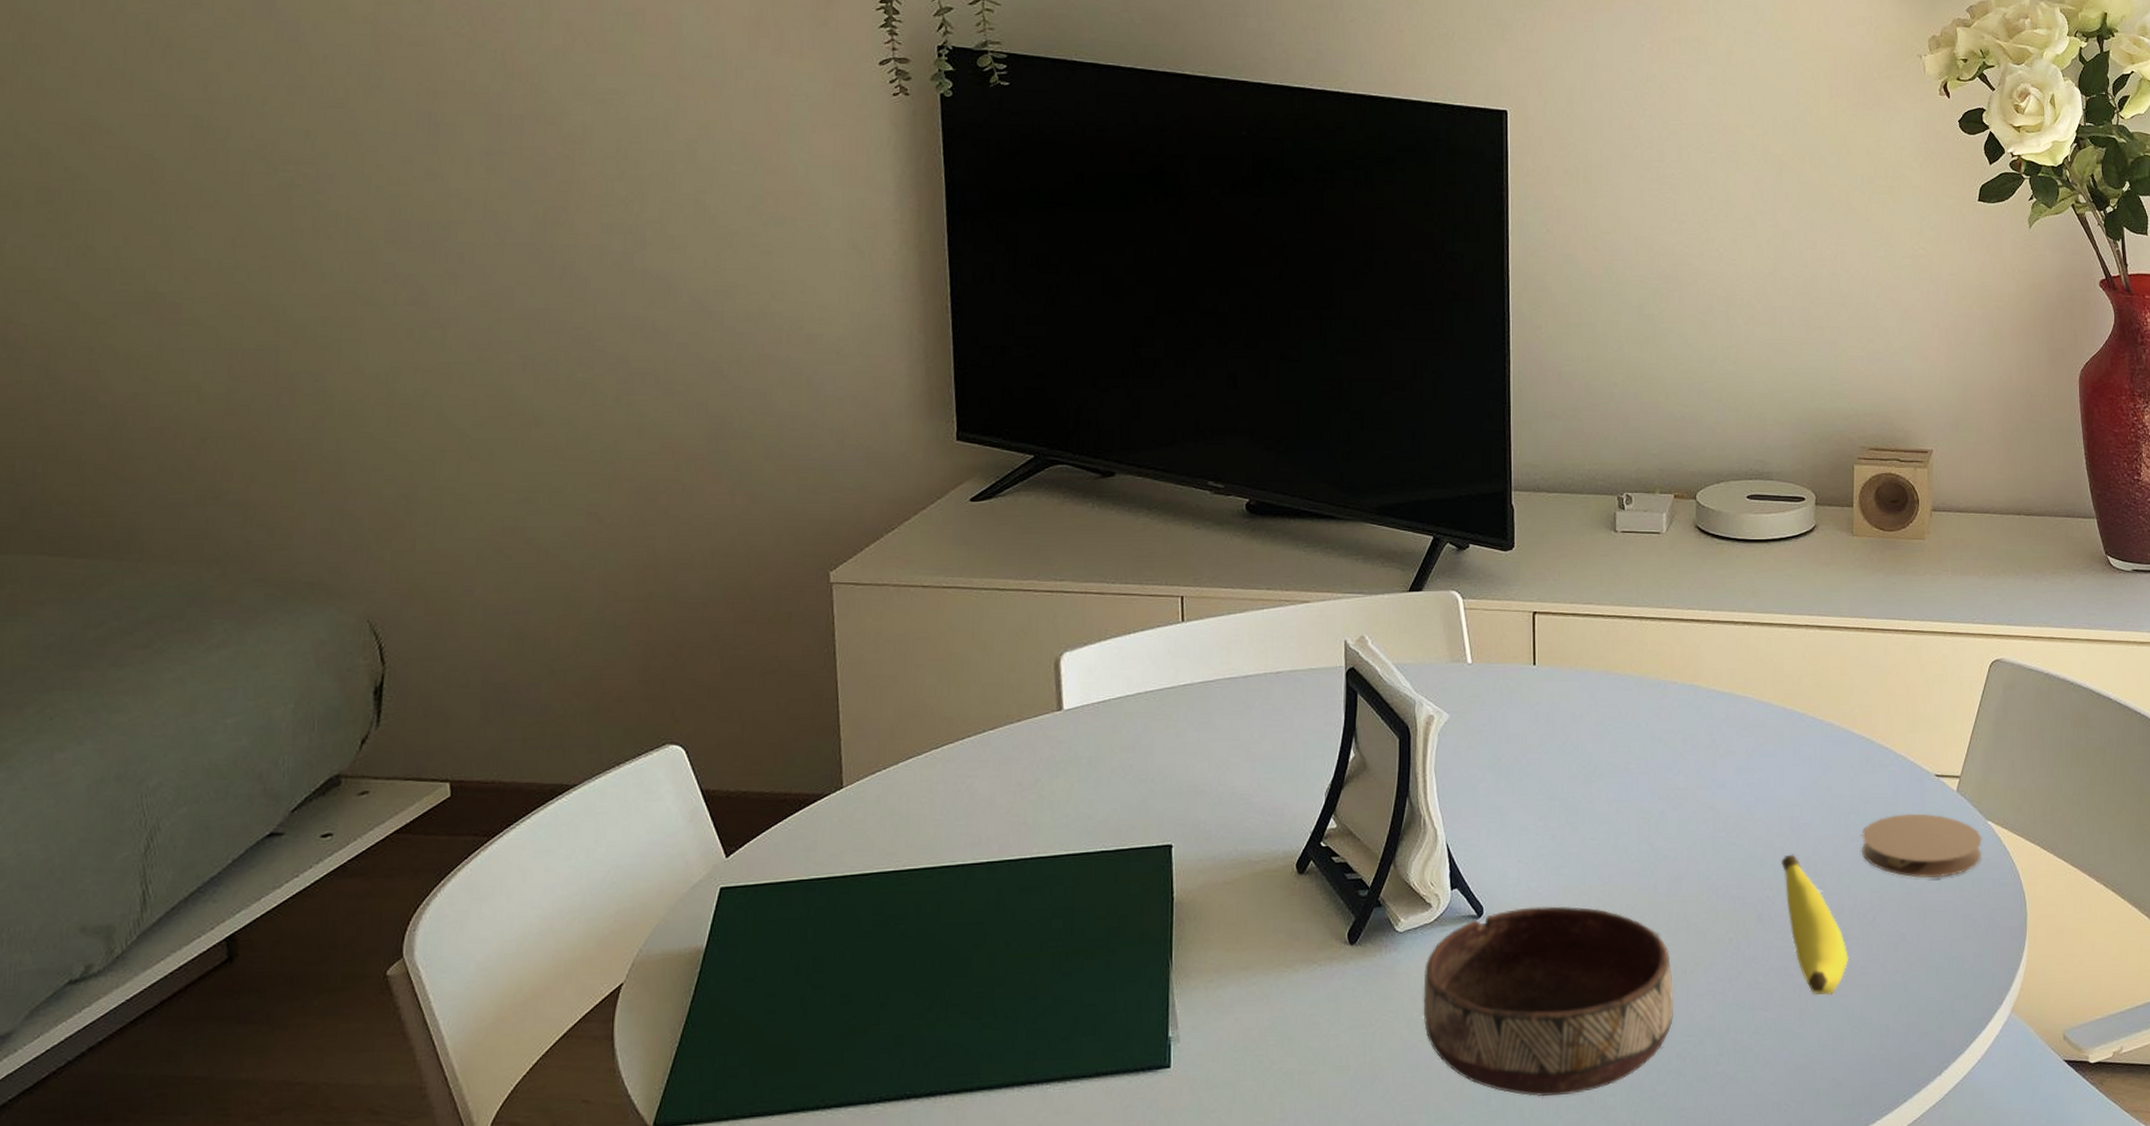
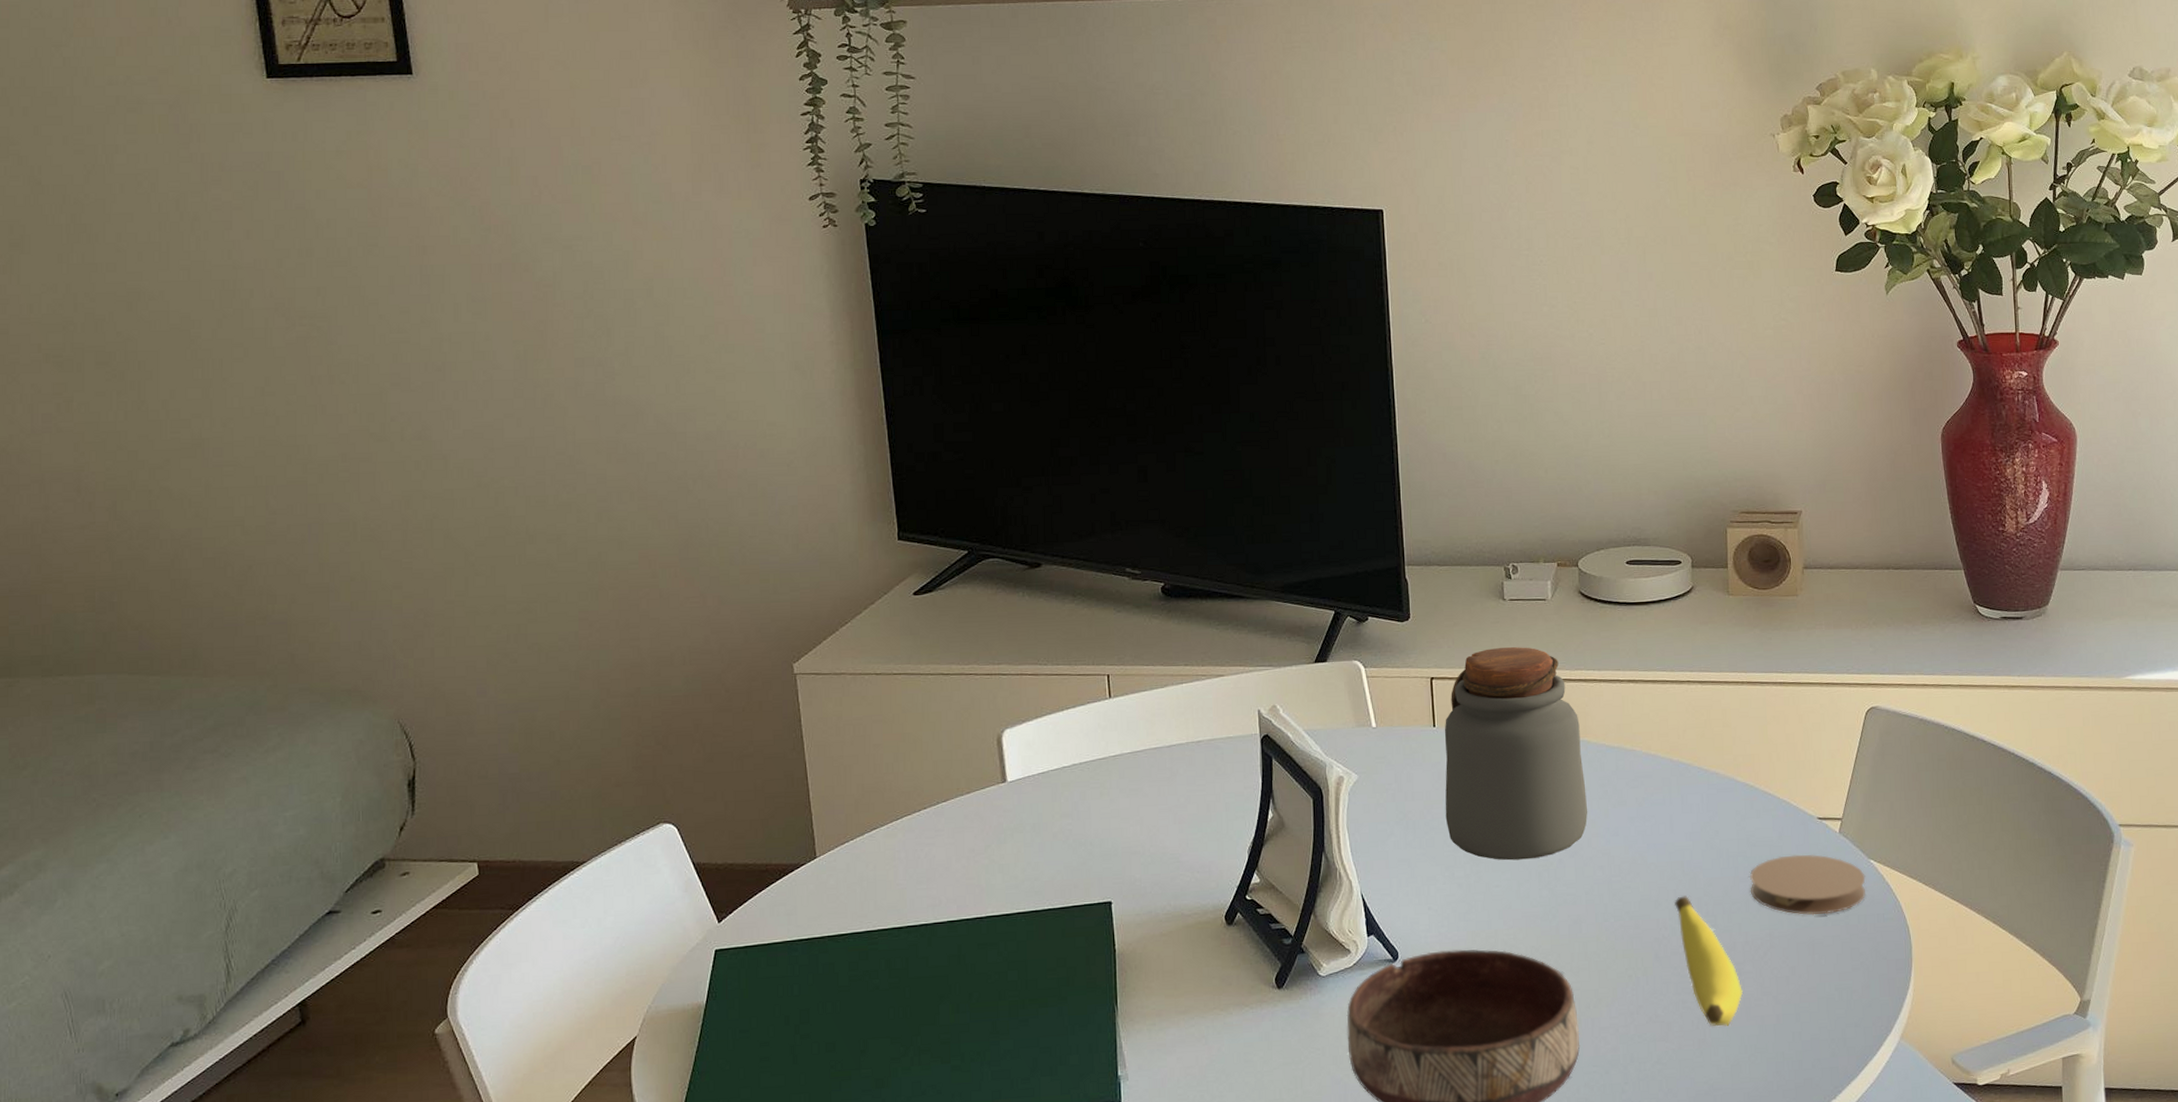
jar: none [1541,583,1694,812] -> present [1444,647,1588,861]

